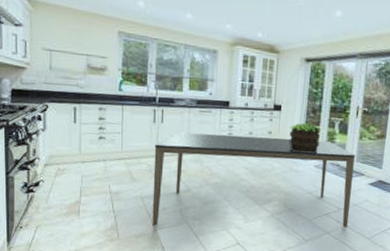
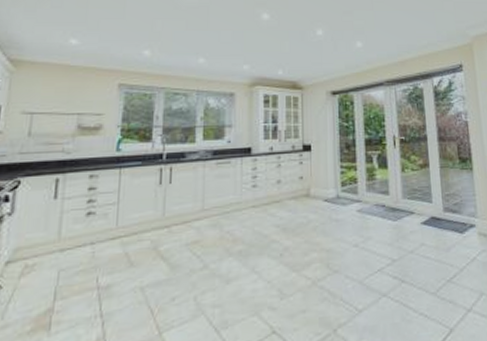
dining table: present [152,132,356,227] -> none [155,179,407,329]
potted plant: present [289,123,321,154] -> none [323,161,359,198]

